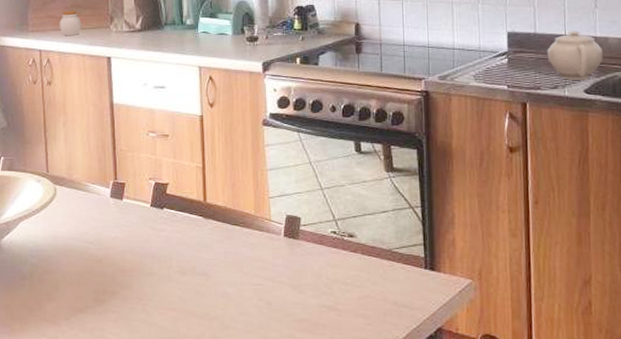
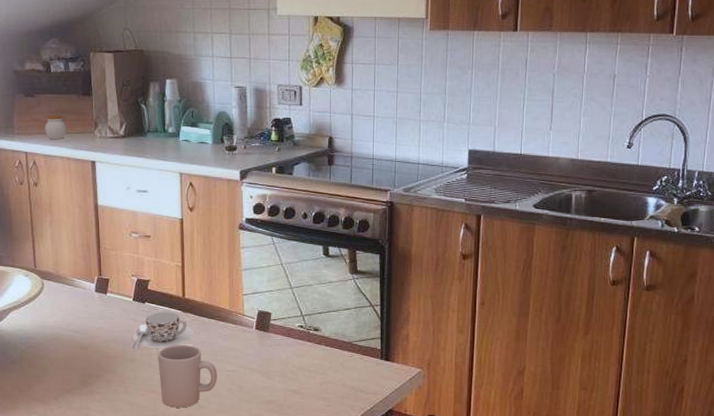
teacup: none [150,218,217,262] -> present [132,311,194,350]
mug: none [177,255,244,328] -> present [157,344,218,408]
teapot: present [547,31,604,80] -> none [503,150,554,196]

